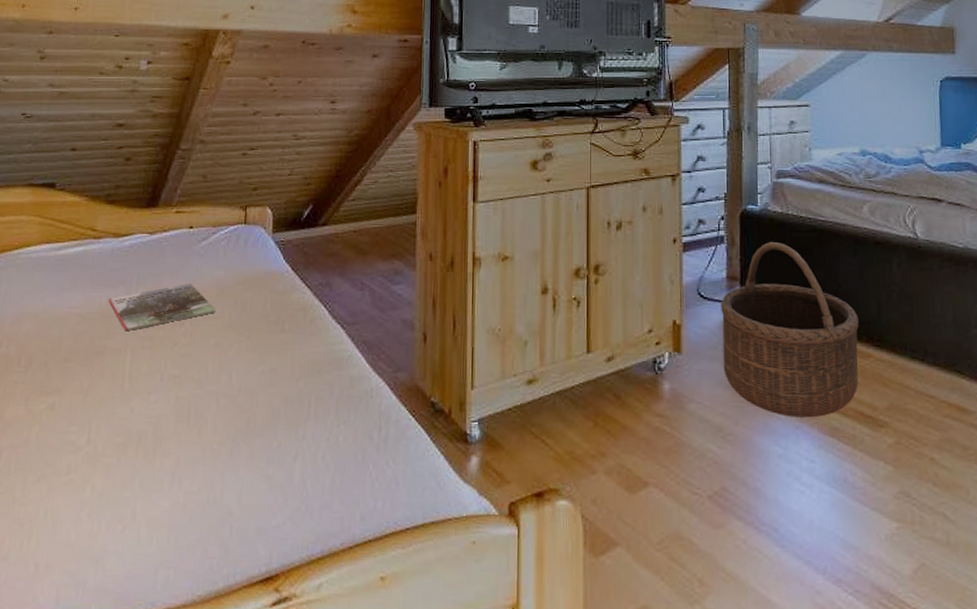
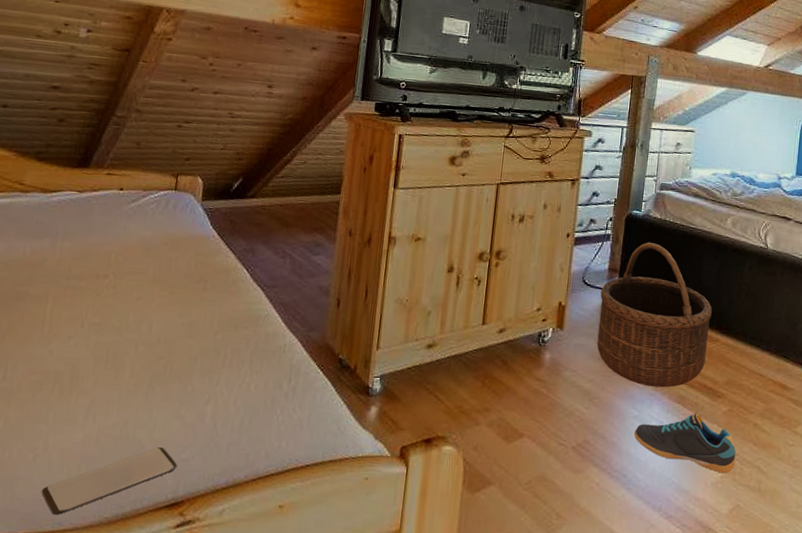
magazine: present [108,284,216,332] -> none [32,240,141,280]
smartphone: none [131,513,269,594] -> present [41,447,178,515]
athletic shoe: none [781,448,913,523] -> present [633,413,736,474]

